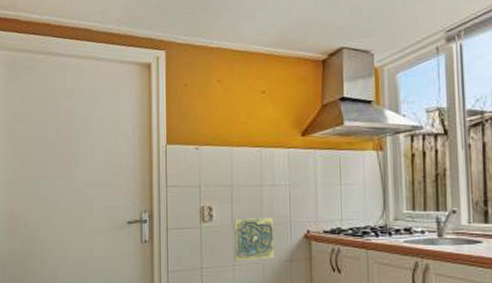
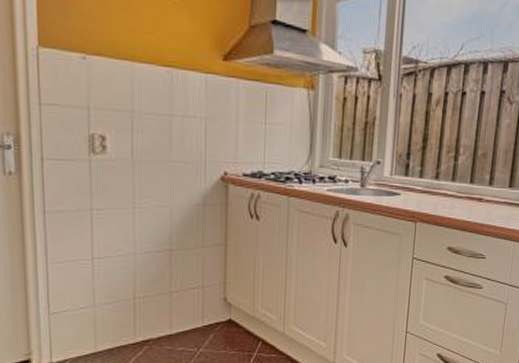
decorative tile: present [234,217,275,261] -> none [135,153,185,203]

